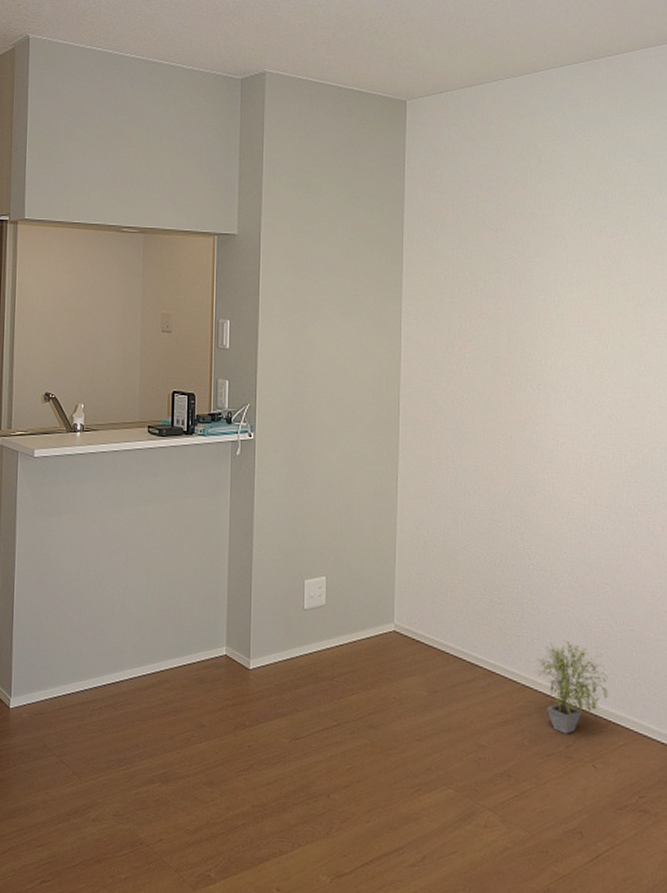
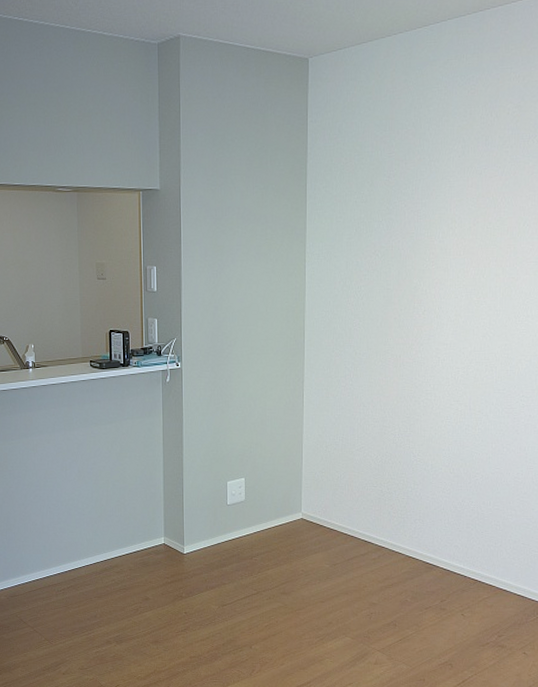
potted plant: present [537,640,608,734] -> none [419,520,476,592]

